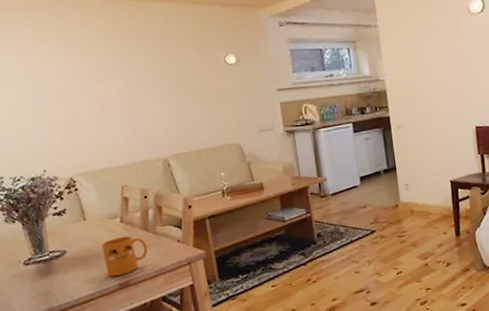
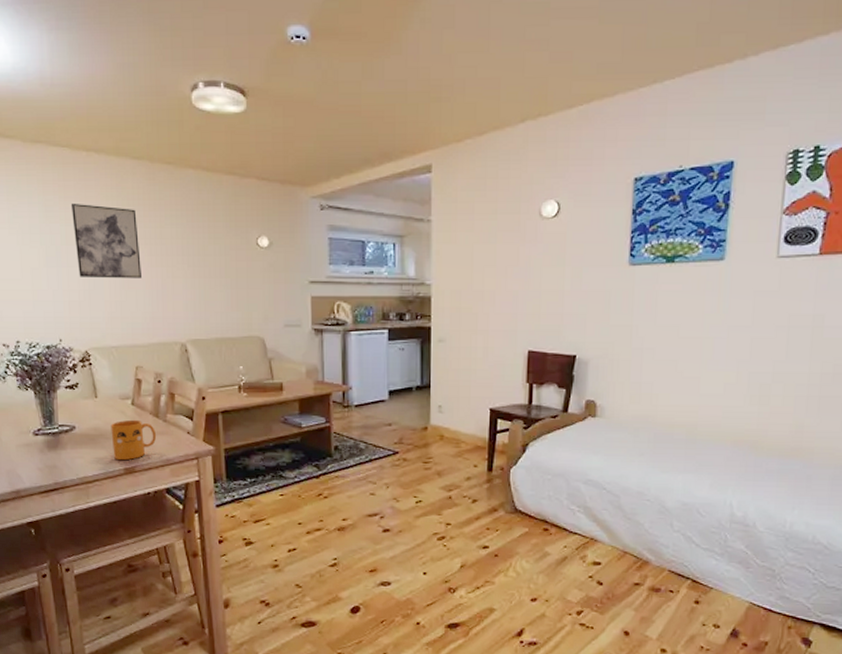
wall art: none [44,43,119,110] -> present [70,203,141,279]

